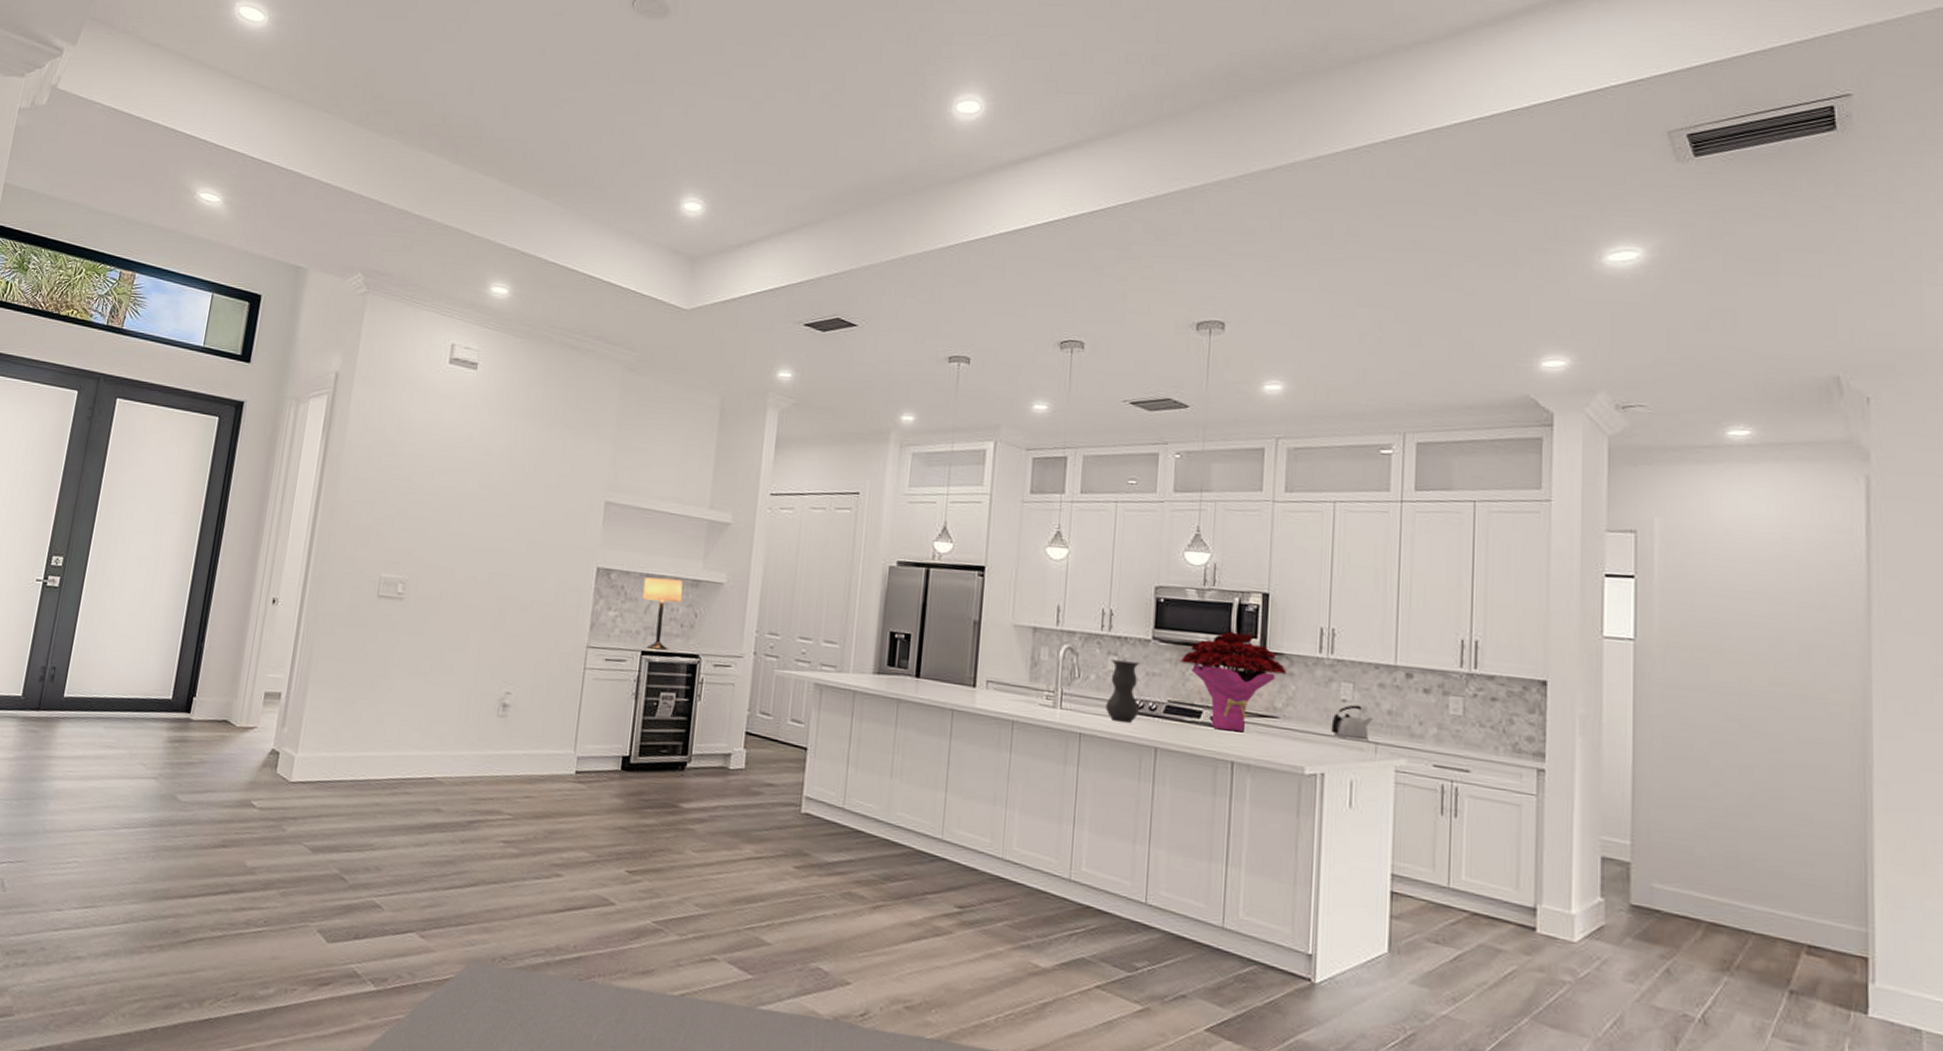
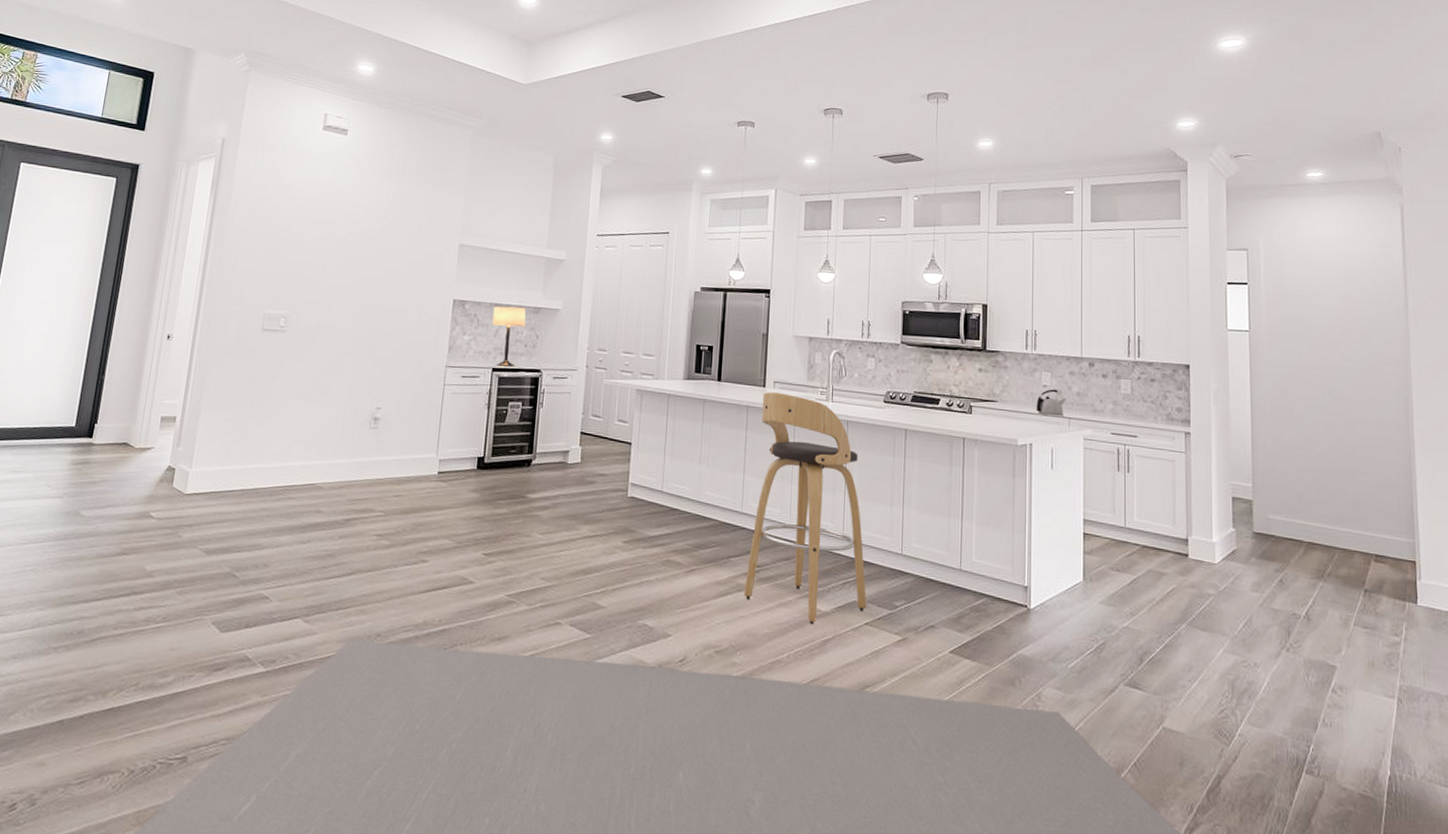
bar stool: none [943,693,1099,984] -> present [744,391,867,625]
vase: present [1105,659,1140,724] -> none [867,361,893,412]
flower bouquet: present [1179,631,1286,733] -> none [922,335,1001,414]

